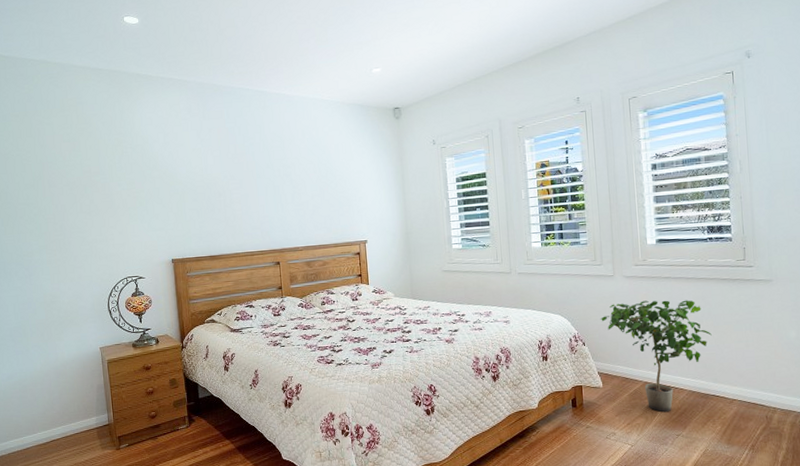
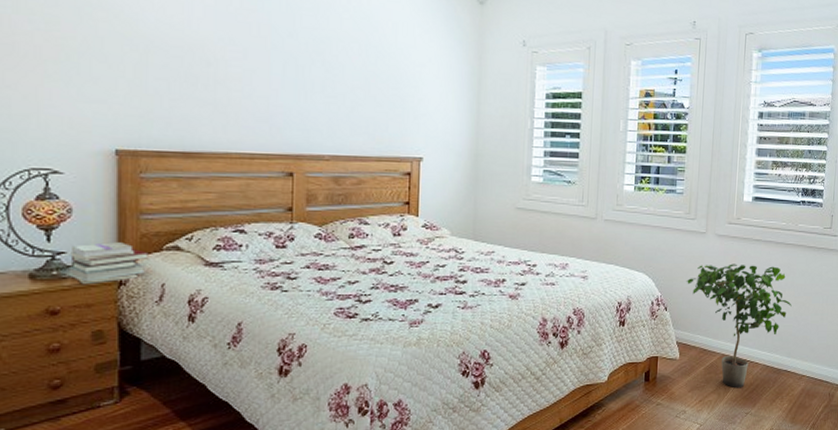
books: none [153,320,197,349] -> present [68,242,149,284]

